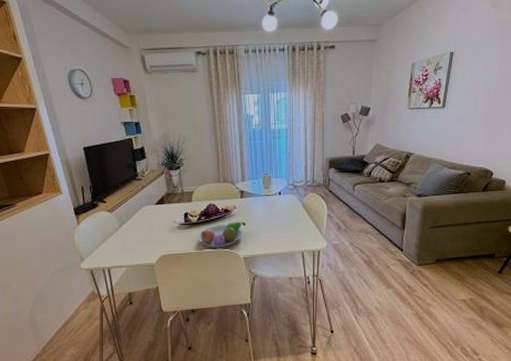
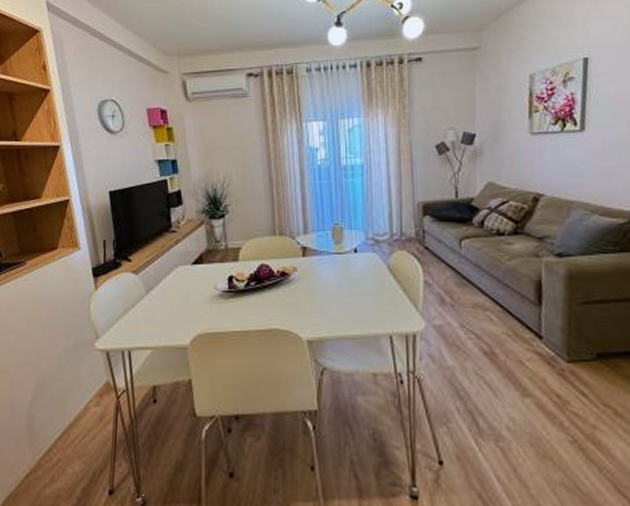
fruit bowl: present [198,221,246,248] -> none [246,288,310,327]

